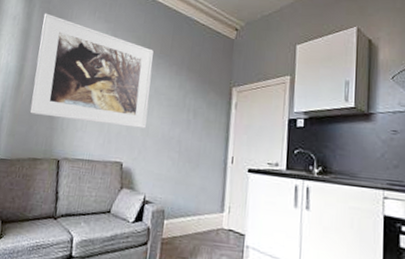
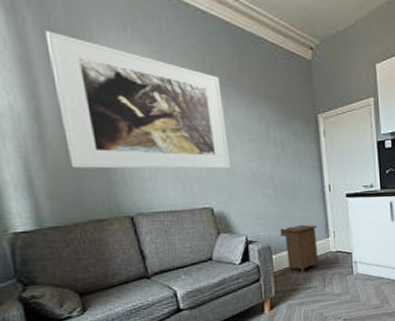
nightstand: none [174,193,214,246] -> present [278,224,319,273]

